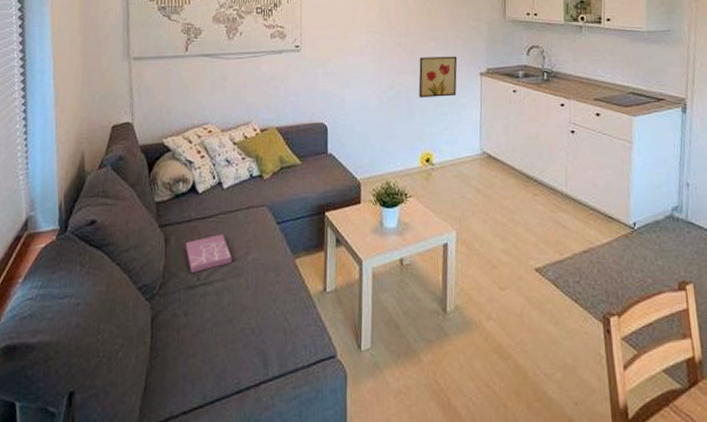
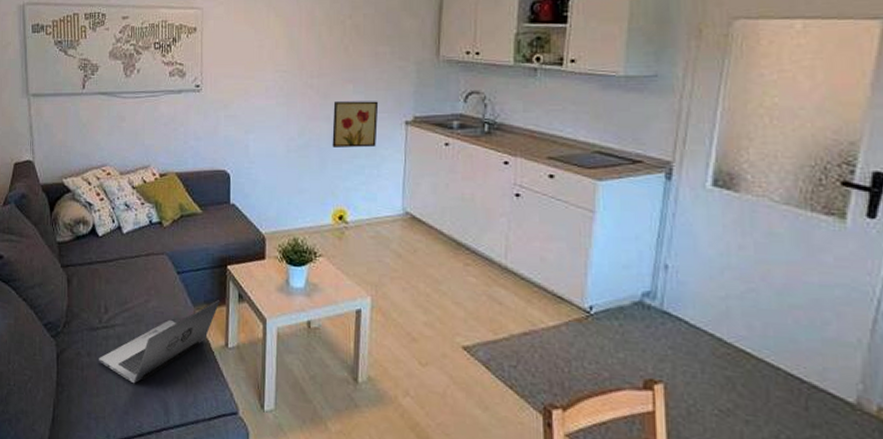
book: present [186,234,232,274] -> none [88,279,132,316]
laptop: none [196,246,319,339] -> present [99,300,220,384]

